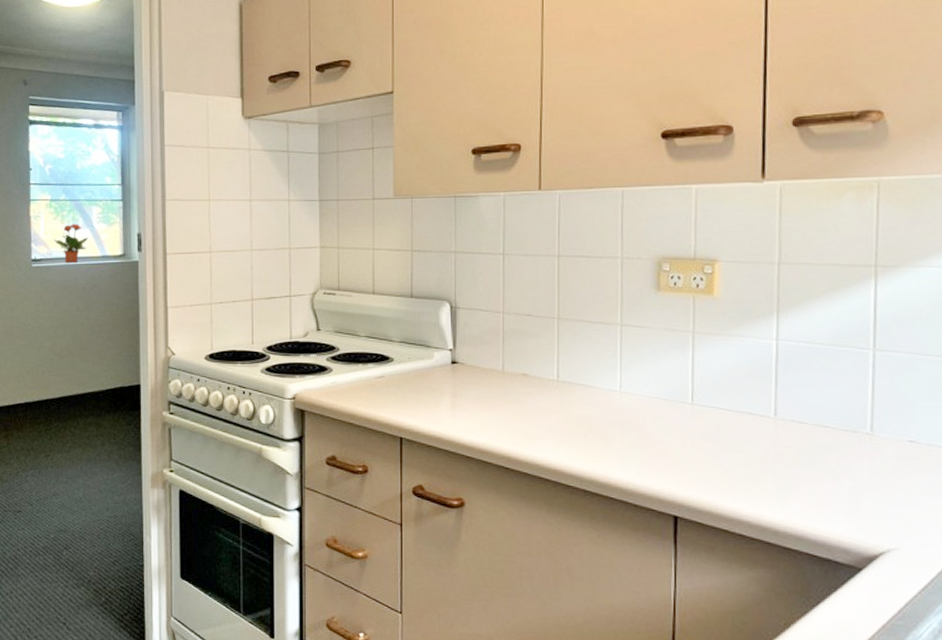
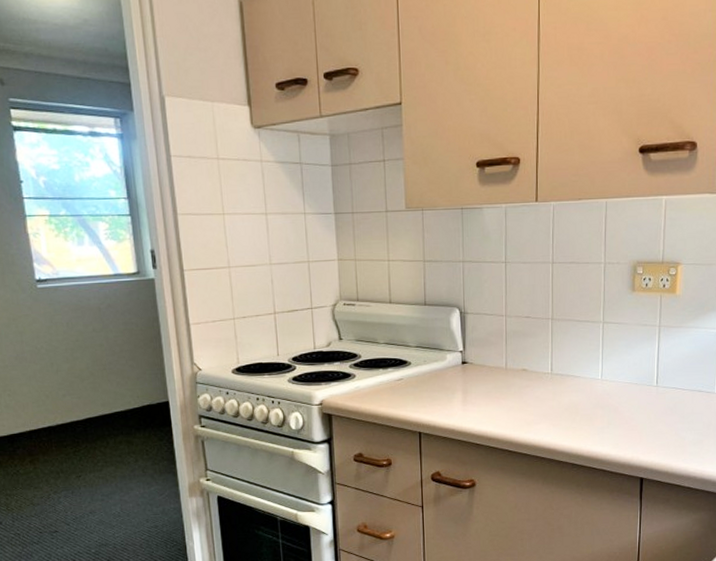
potted plant: present [53,223,88,264] -> none [58,240,97,284]

